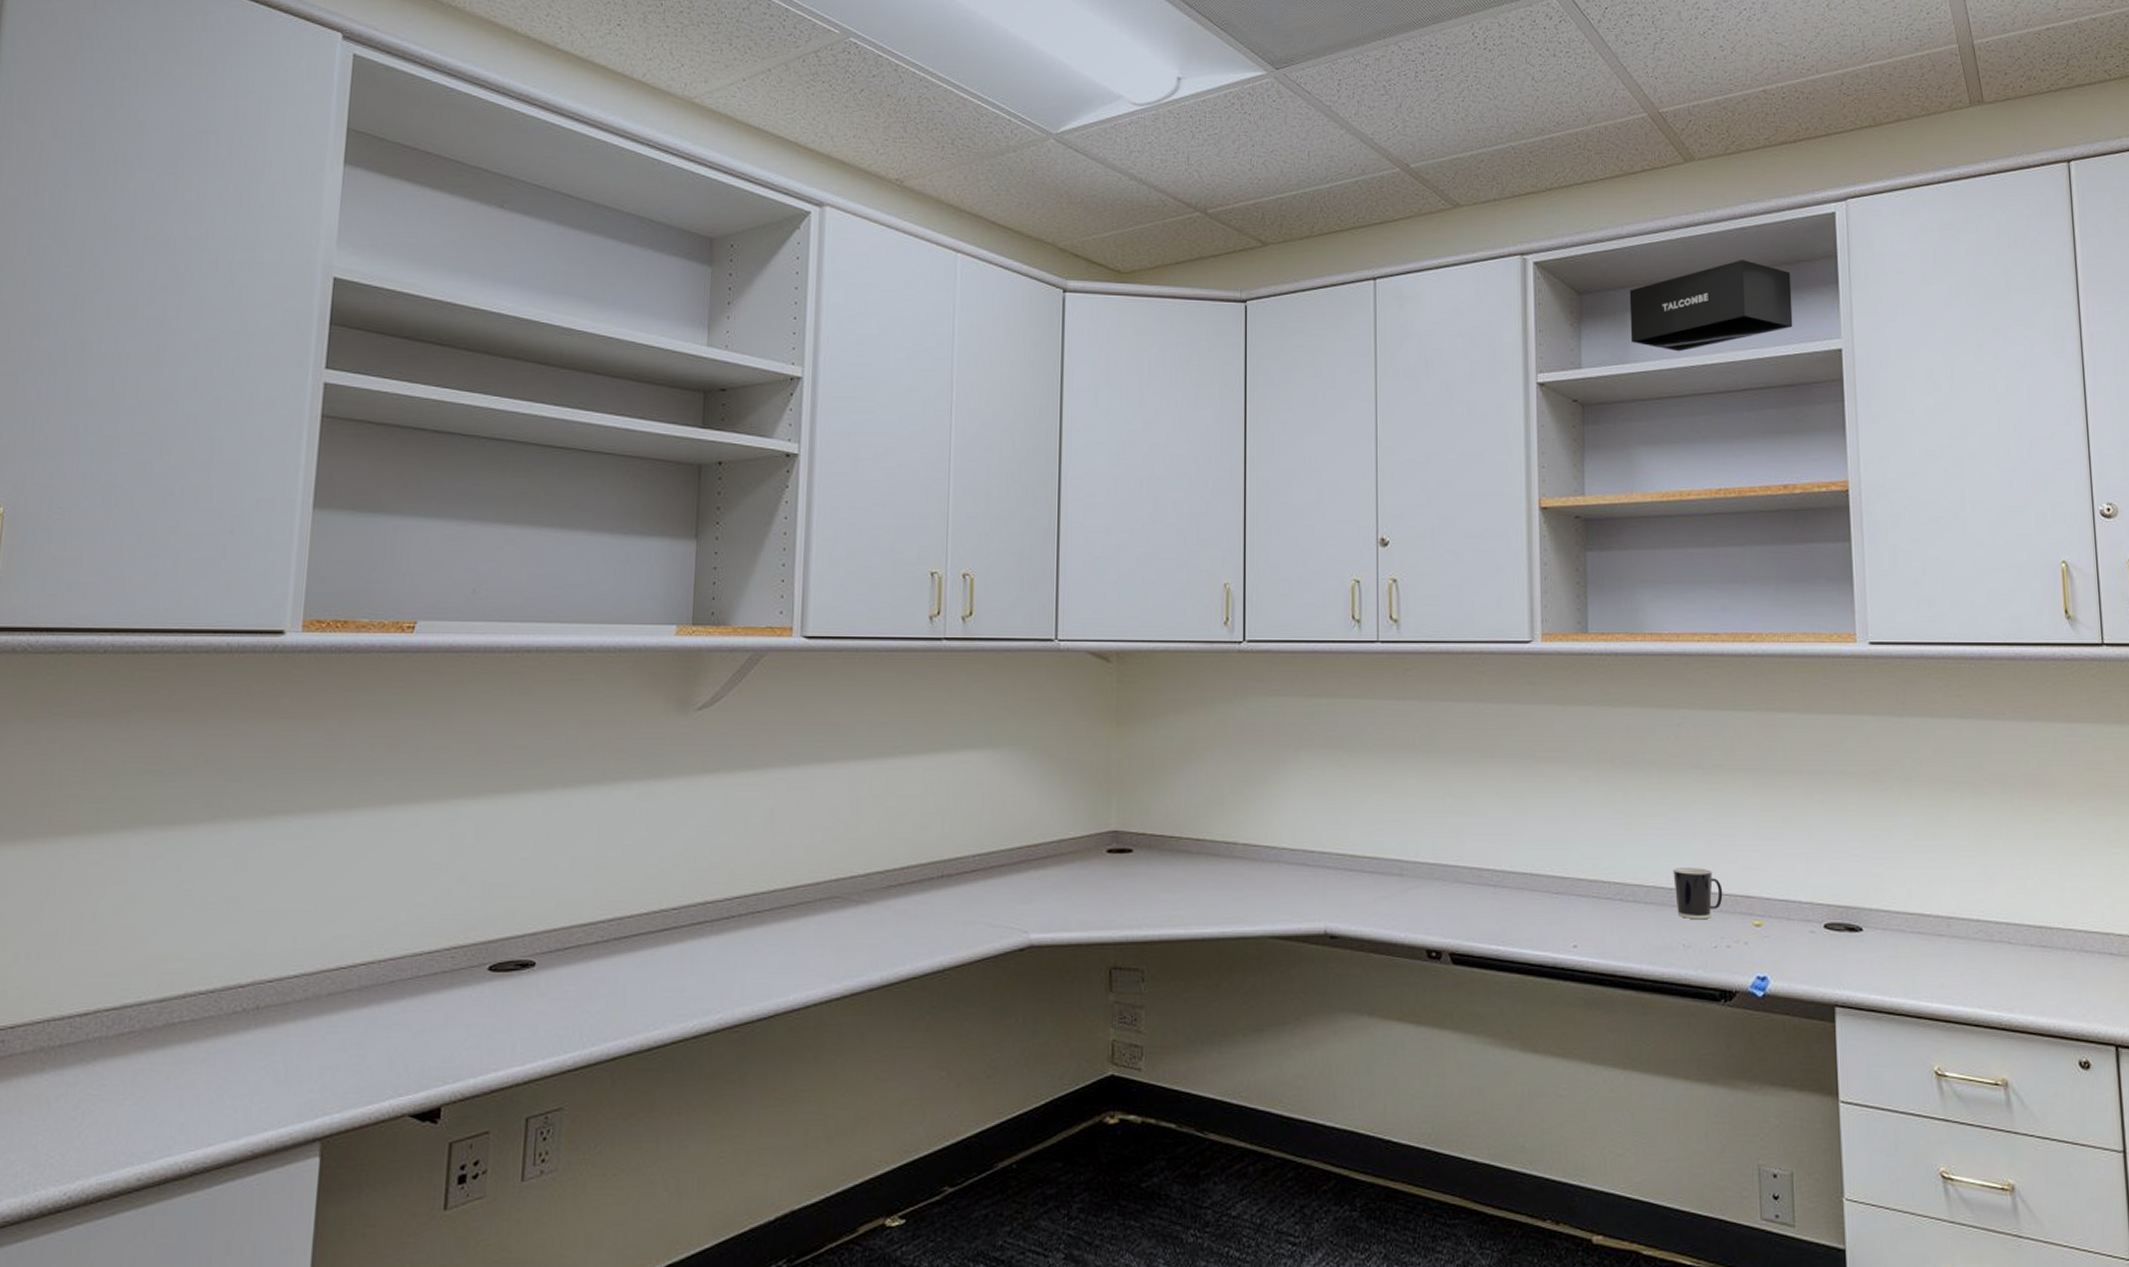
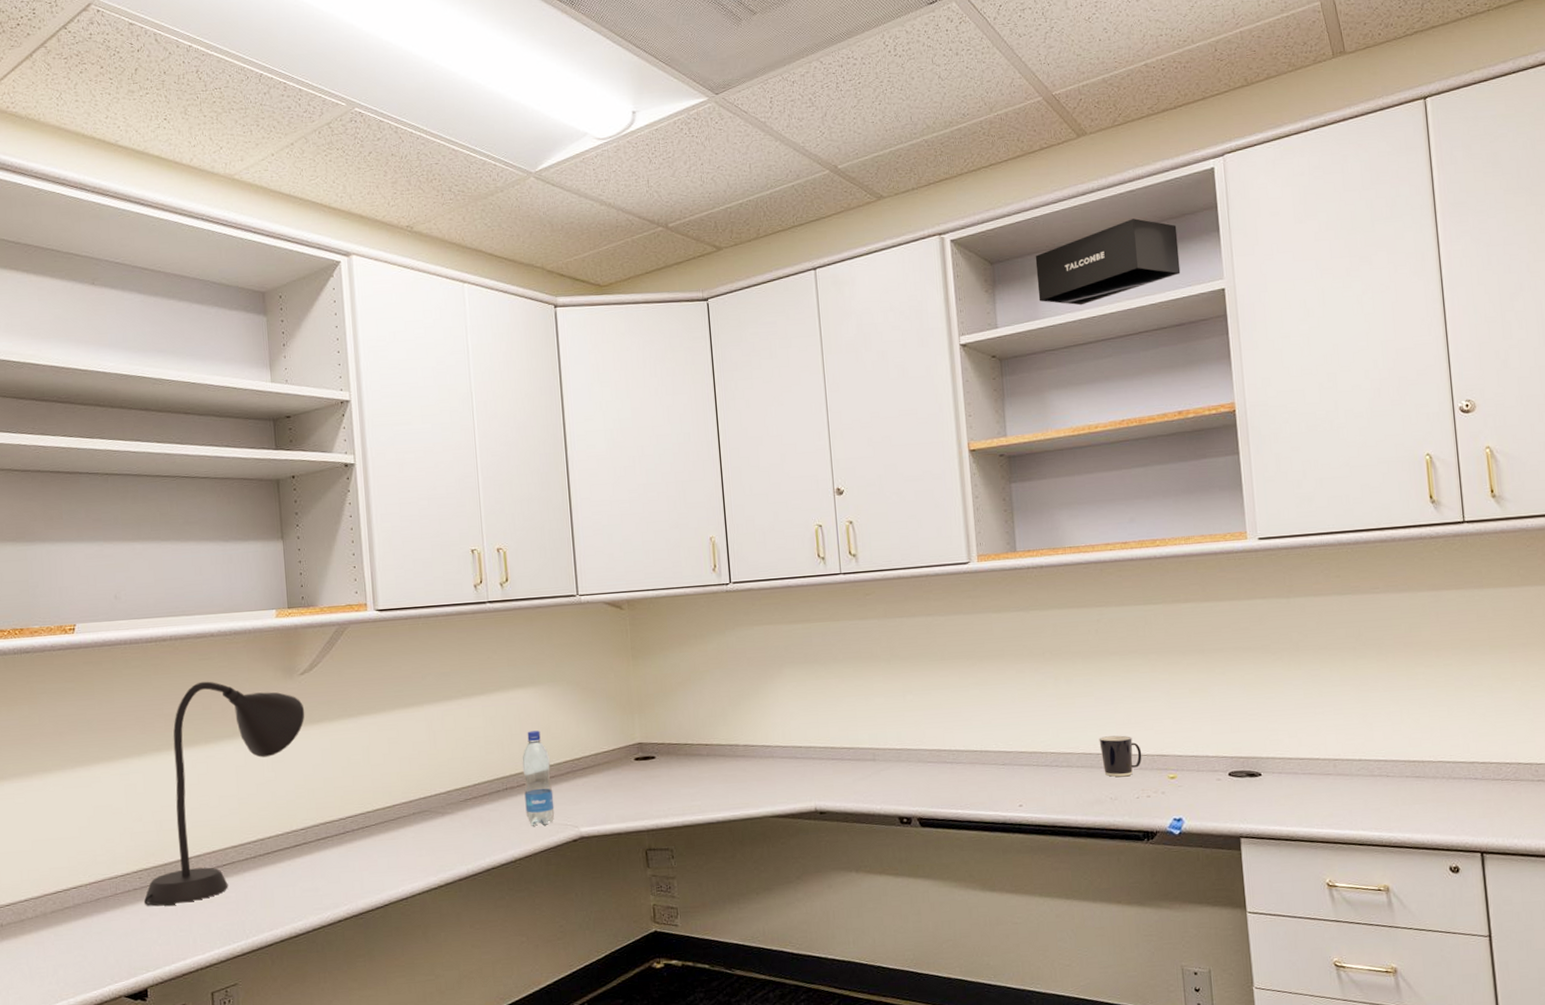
desk lamp: none [453,708,697,997] -> present [143,681,305,906]
bottle: none [963,805,1001,927] -> present [522,730,555,826]

